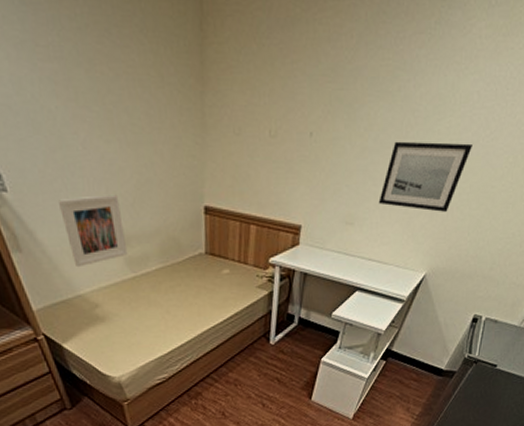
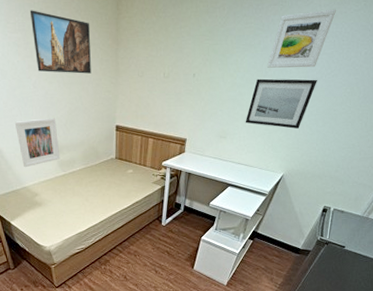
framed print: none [69,26,167,129] -> present [29,10,91,74]
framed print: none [409,42,501,127] -> present [267,9,336,68]

